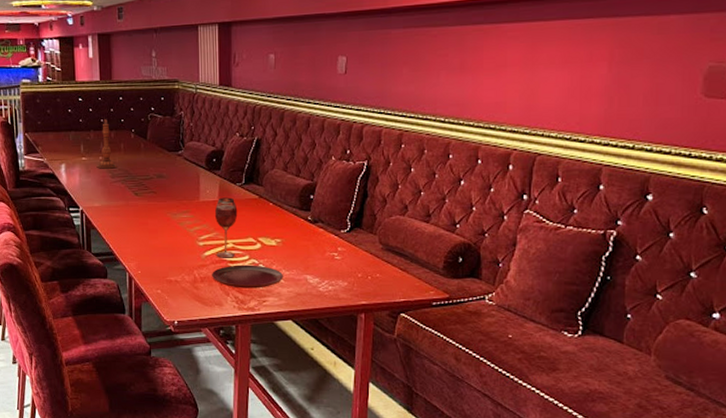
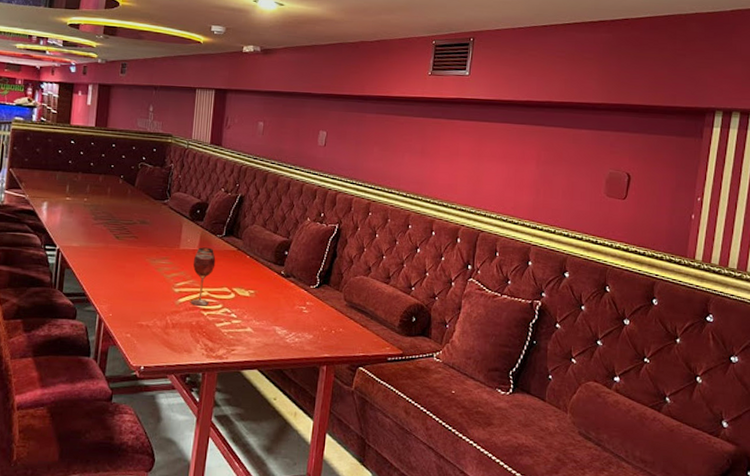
candlestick: present [96,118,117,169] -> none [80,162,101,211]
plate: present [211,264,283,289] -> none [183,312,253,337]

